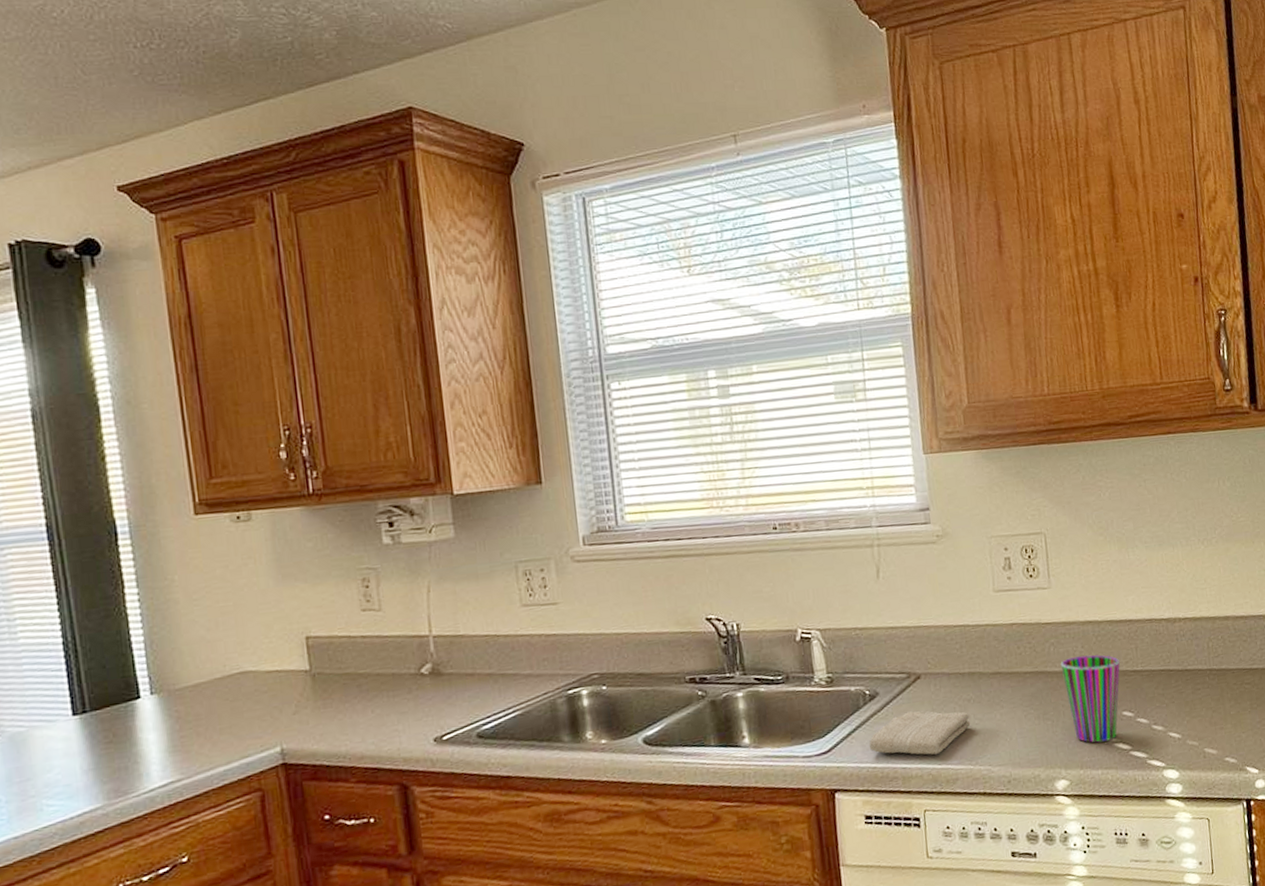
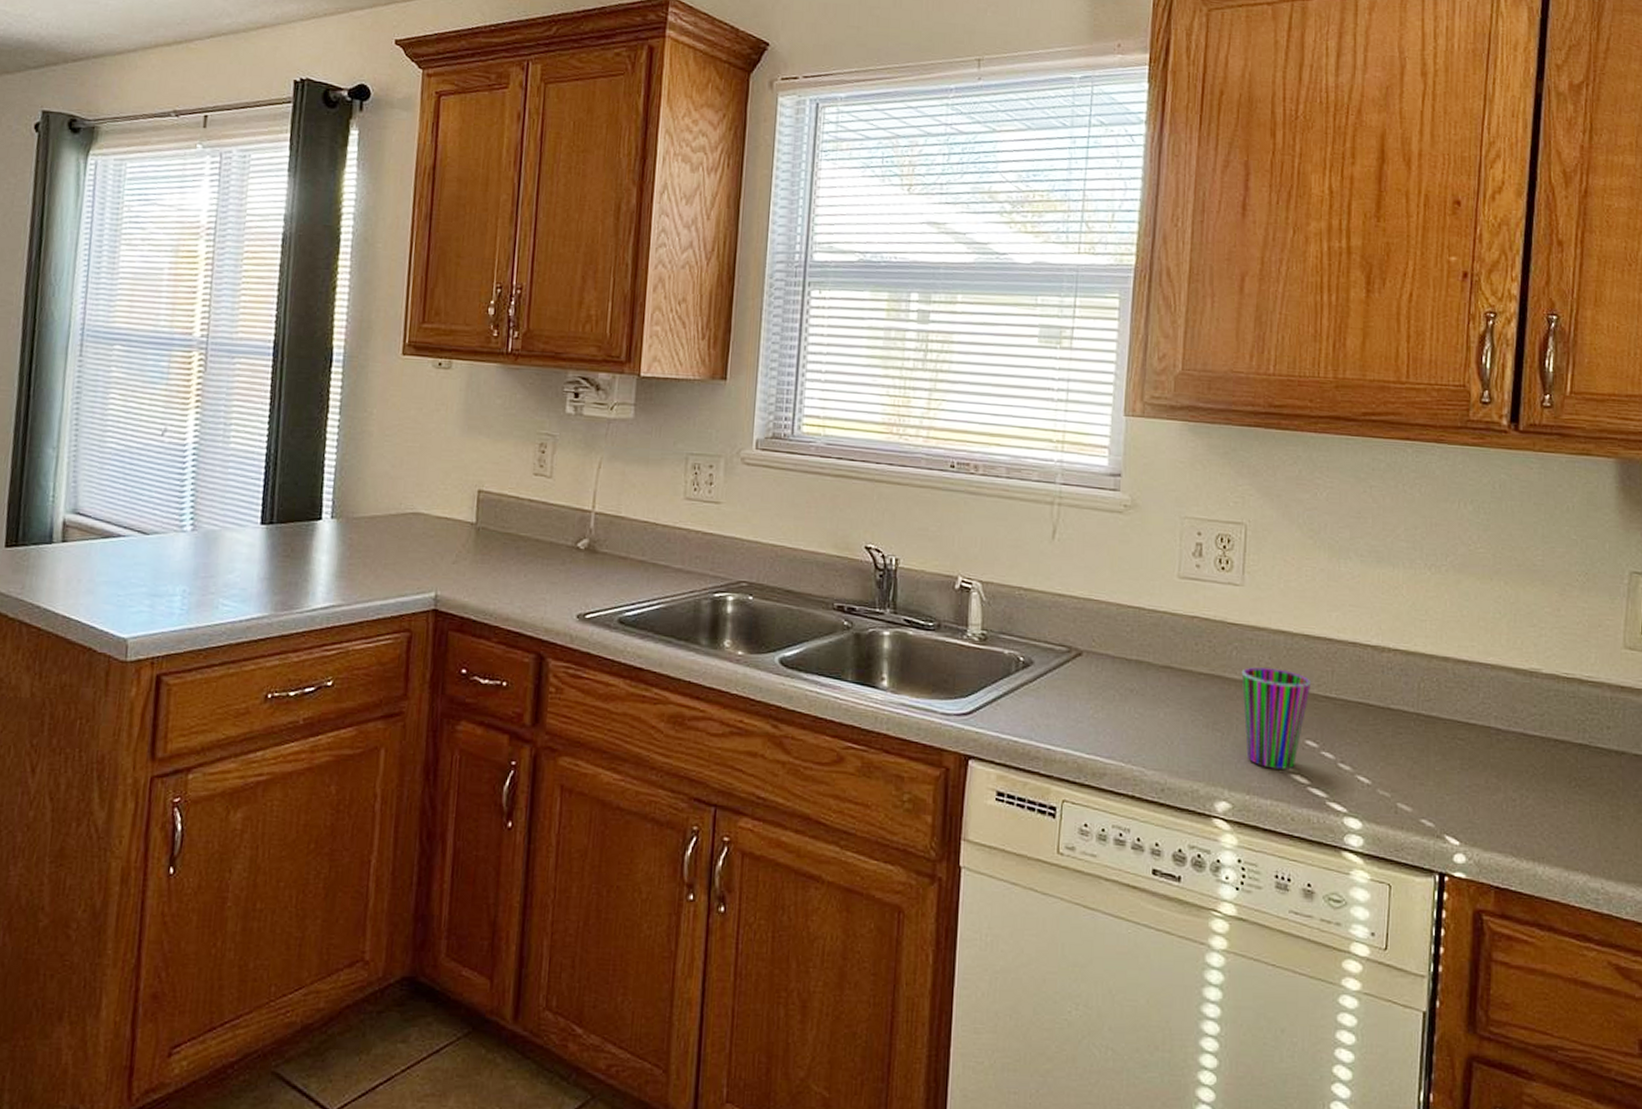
washcloth: present [869,710,971,755] -> none [1015,689,1130,742]

